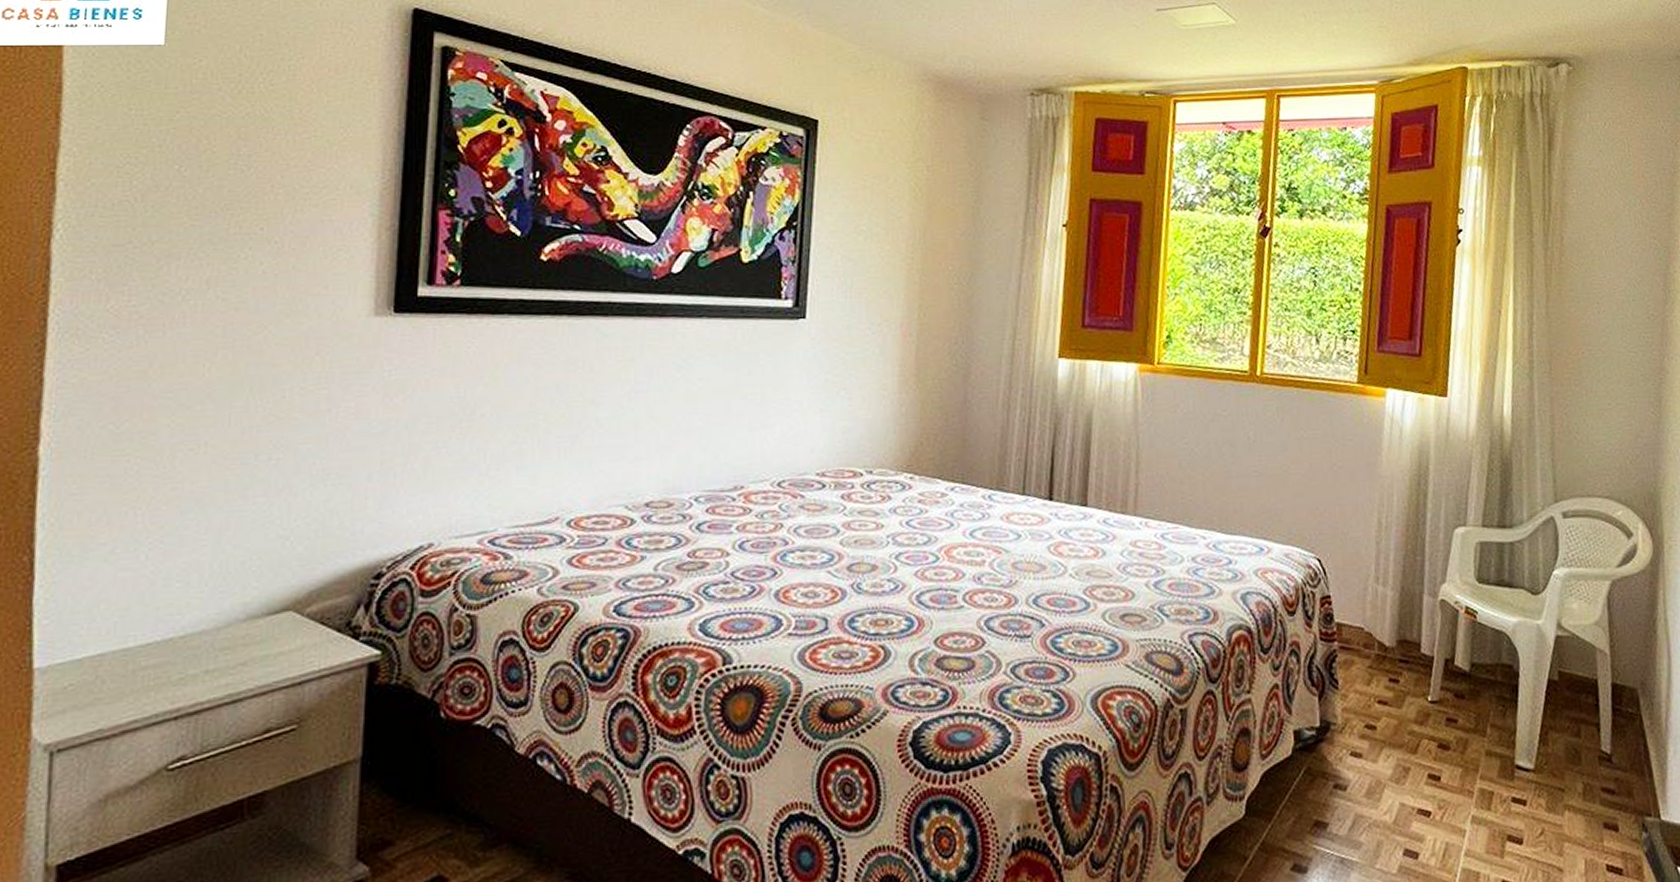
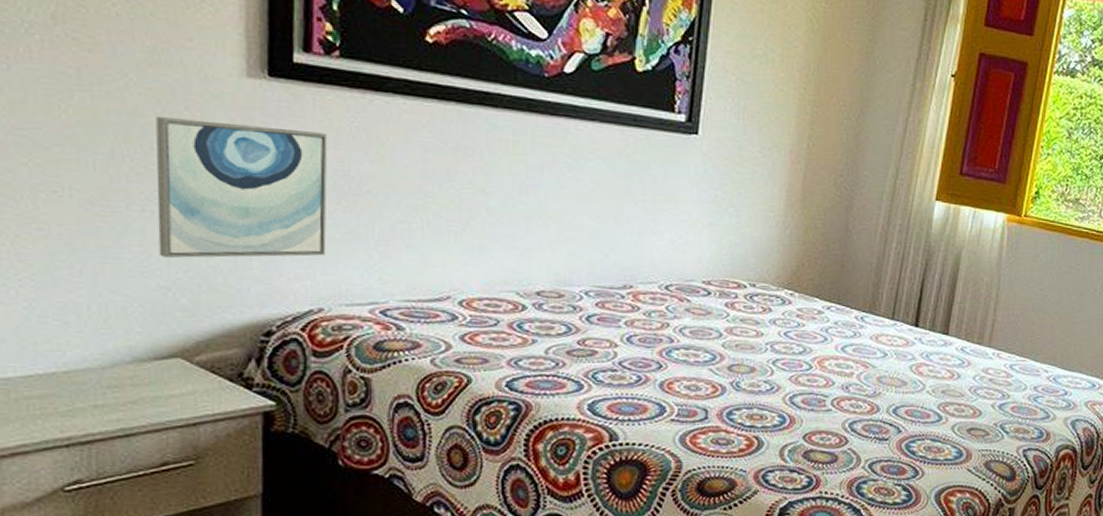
wall art: none [281,361,446,505] -> present [156,117,328,258]

